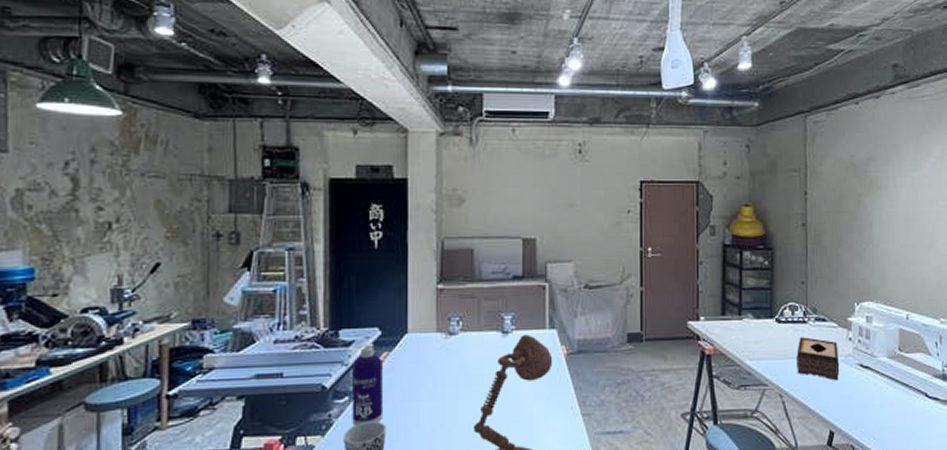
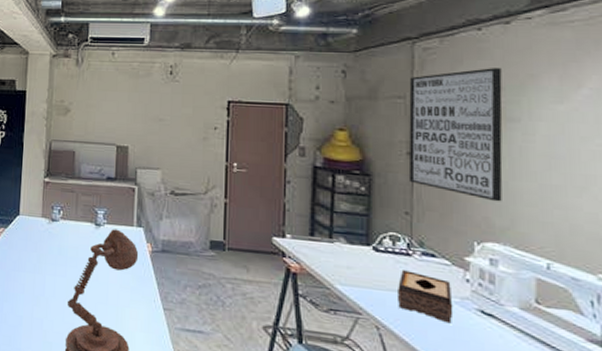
wall art: none [803,140,875,264] -> present [408,68,503,202]

